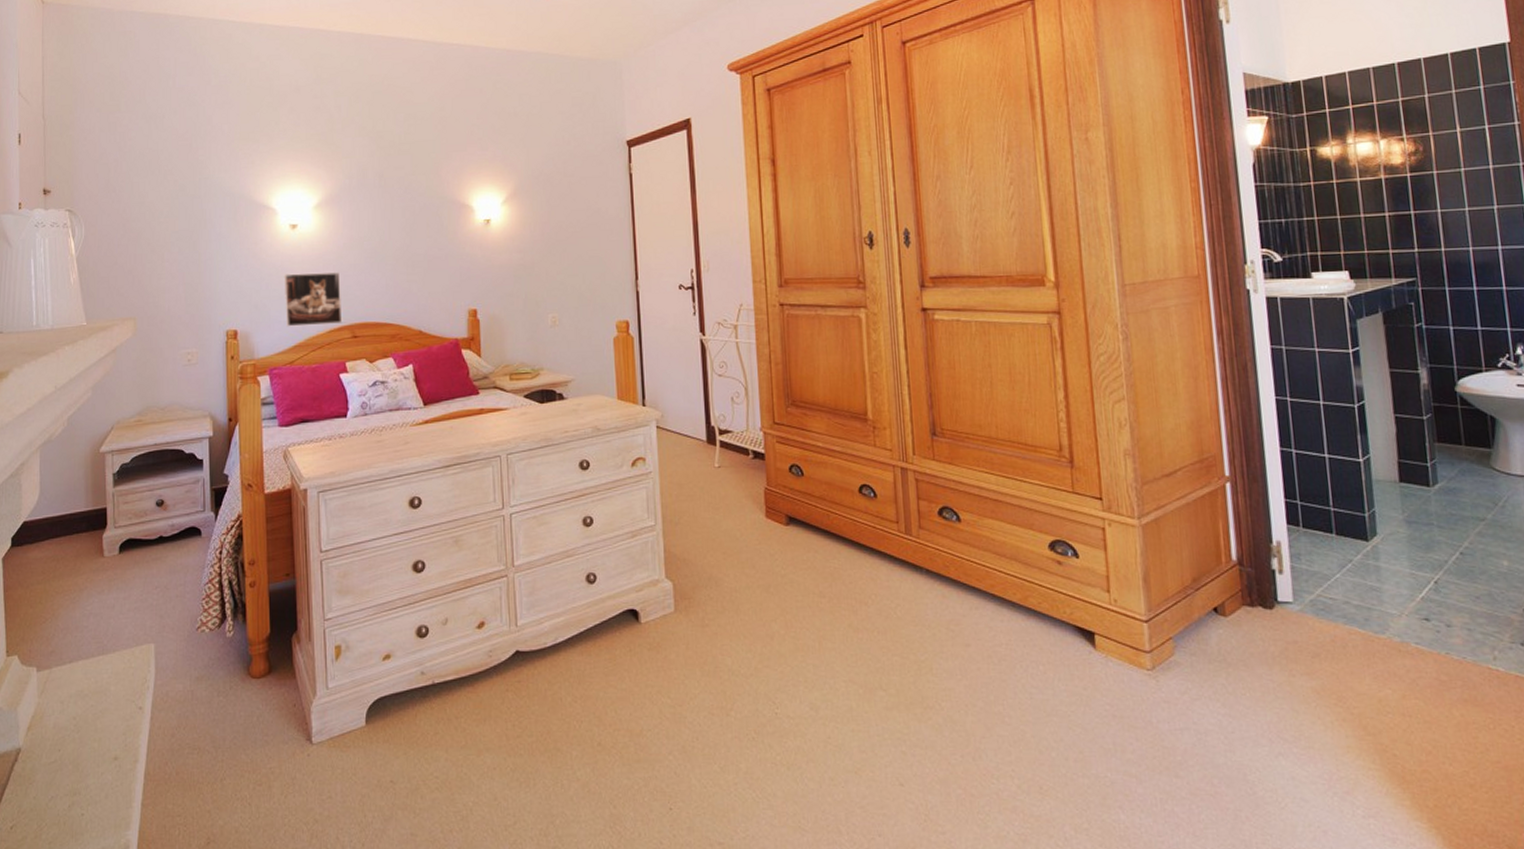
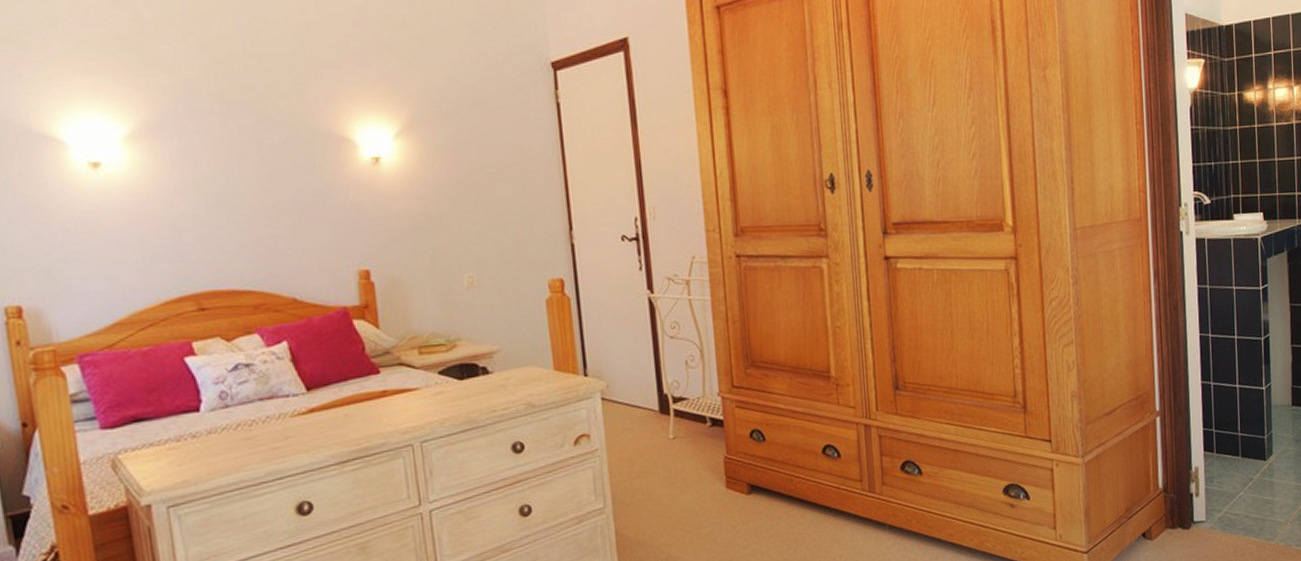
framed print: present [283,271,343,327] -> none [86,225,182,300]

